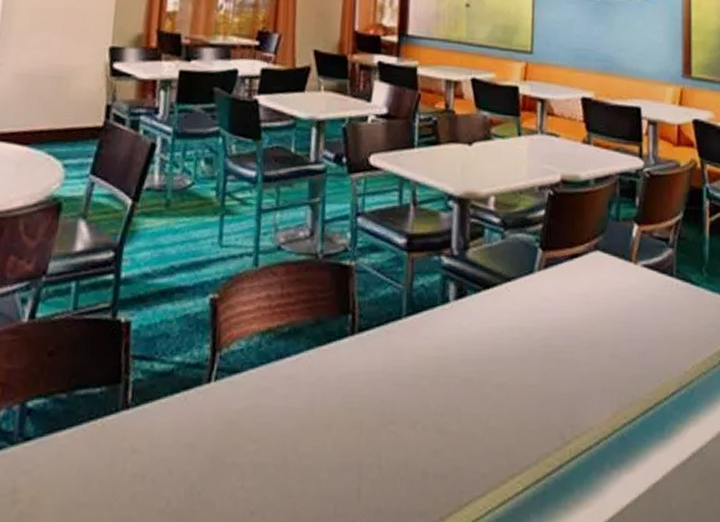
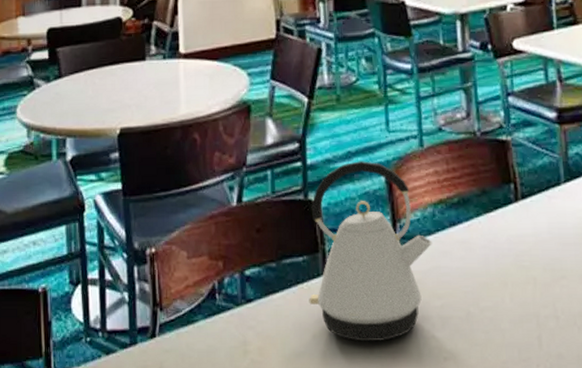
kettle: none [101,278,255,492] -> present [309,161,433,342]

